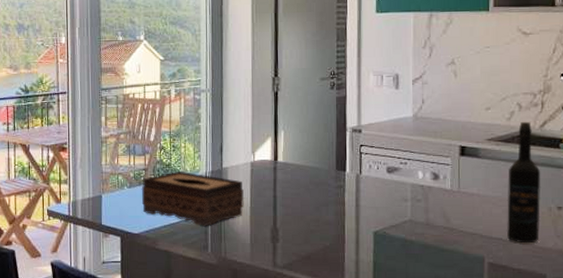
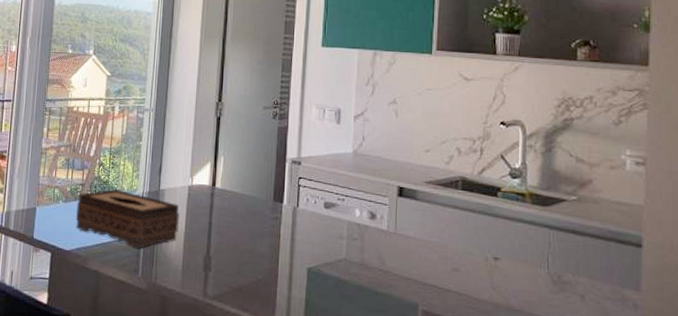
wine bottle: present [506,121,541,244] -> none [441,166,478,294]

